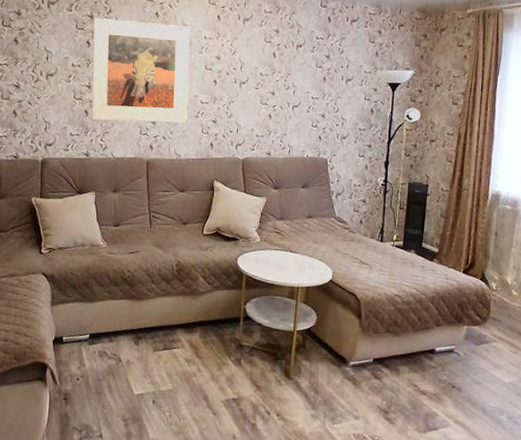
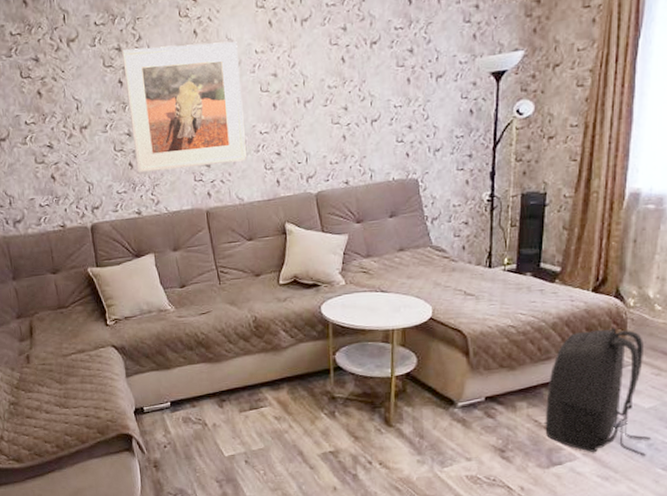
backpack: none [423,306,511,429] -> present [545,327,652,457]

